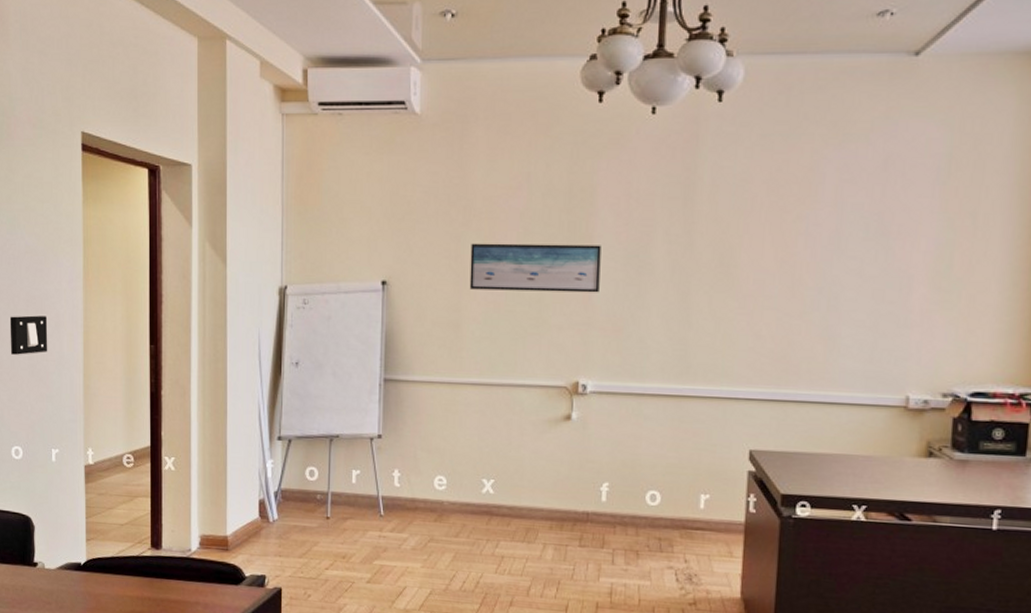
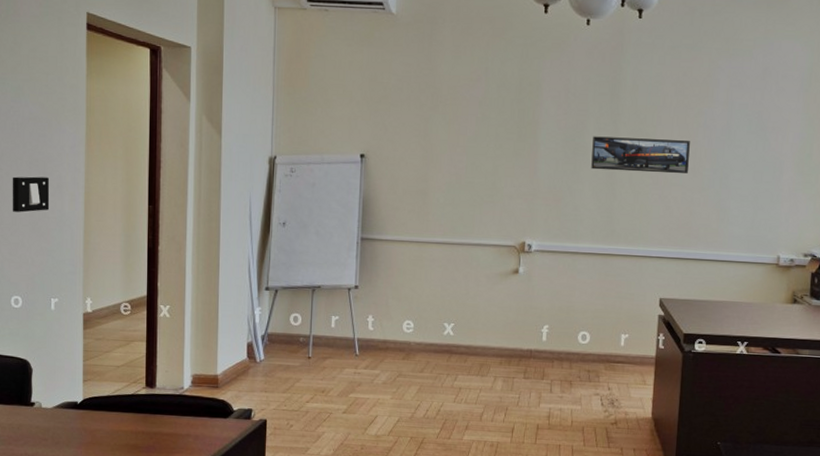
wall art: present [469,243,601,293] -> none [436,124,545,169]
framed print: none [659,251,787,295] -> present [591,136,690,174]

